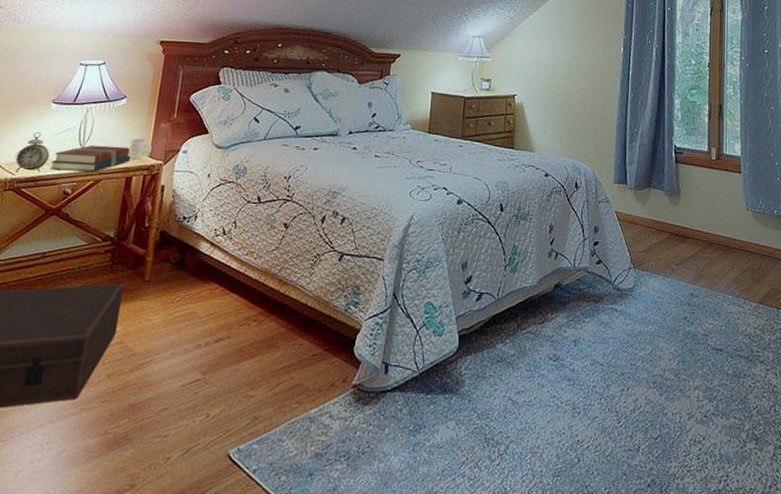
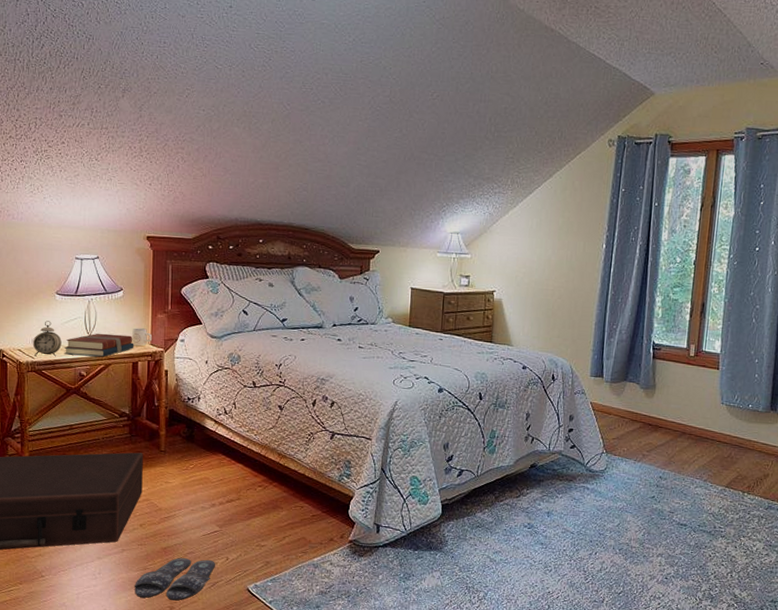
slippers: none [89,417,193,476] -> present [135,558,215,601]

